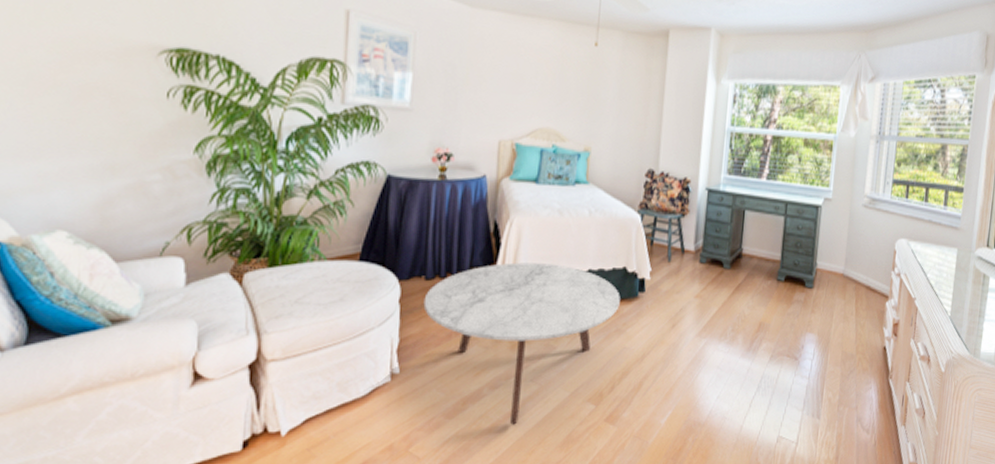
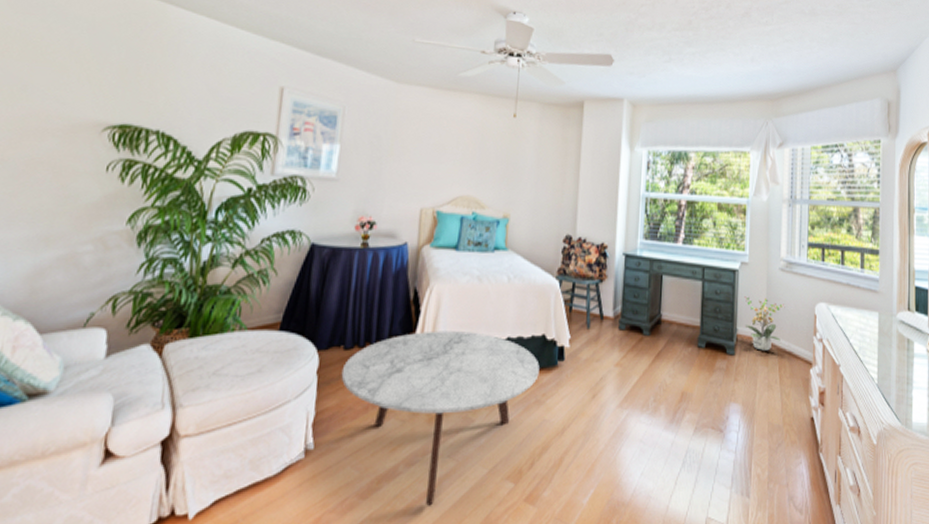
potted plant: none [826,232,866,285] -> present [744,296,785,351]

